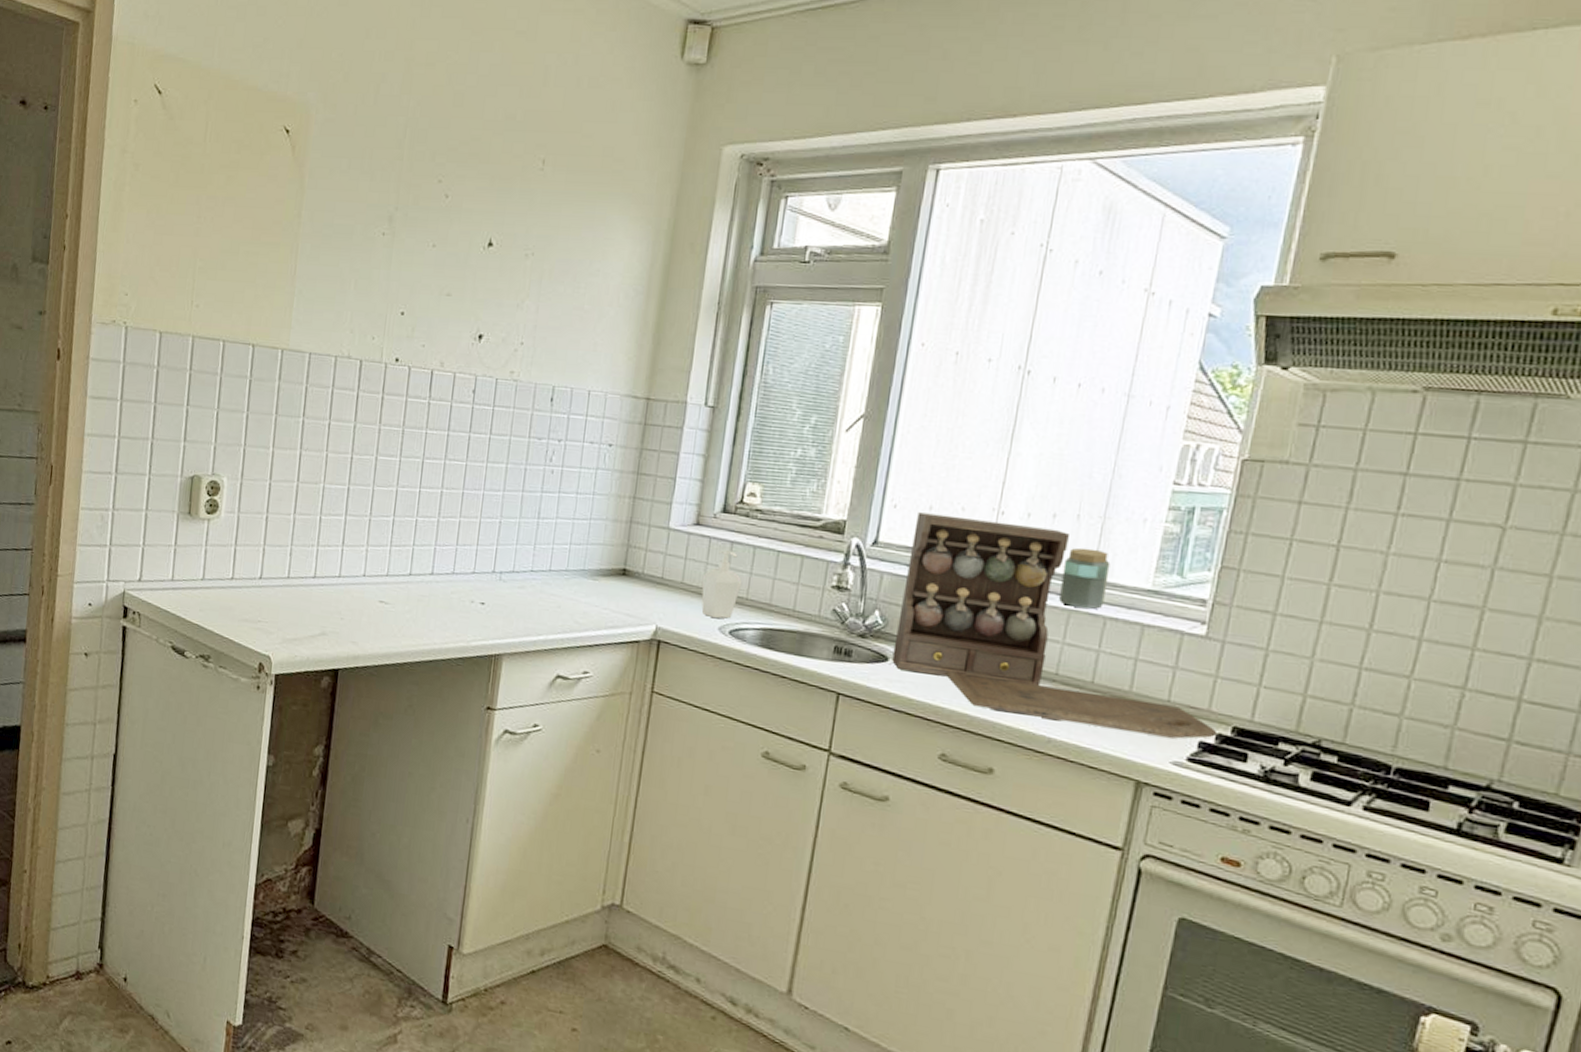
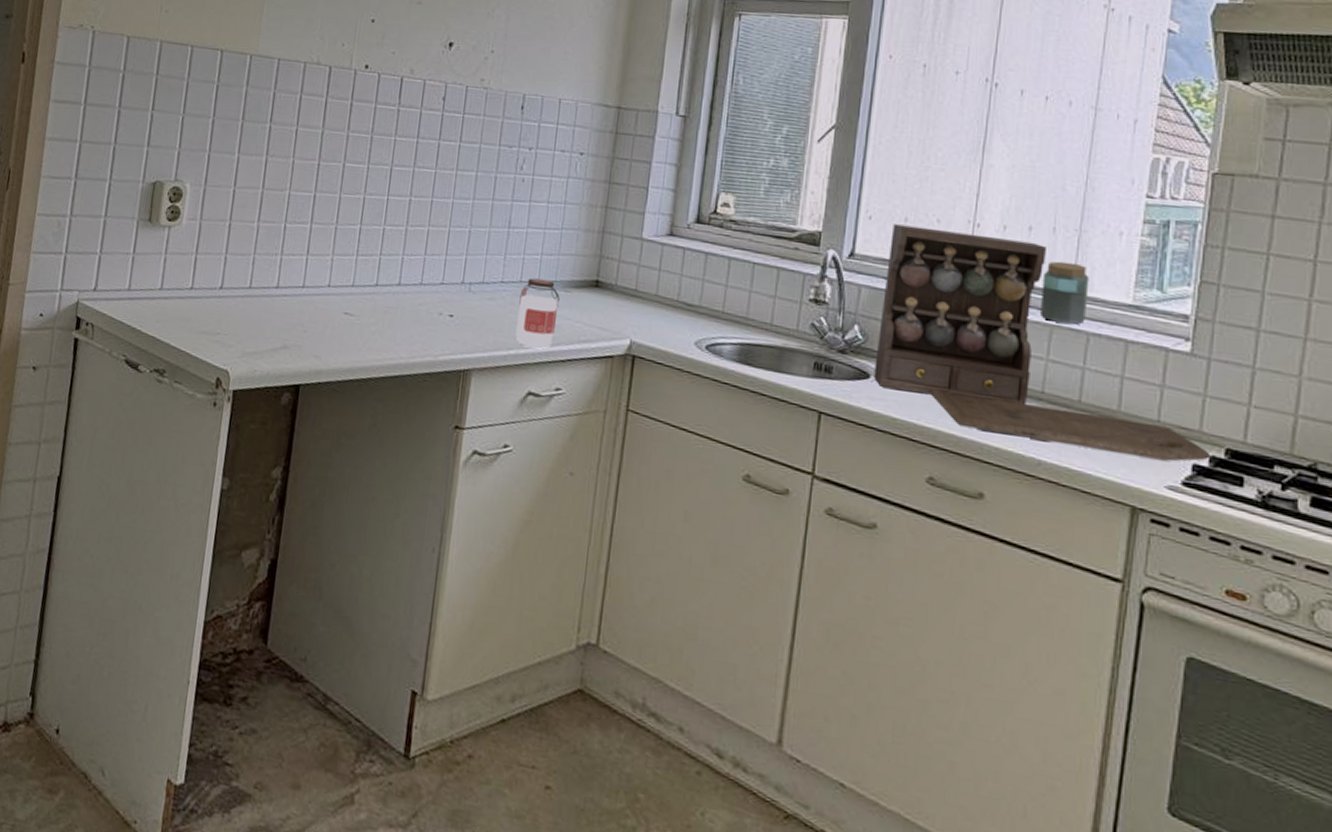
jar: none [545,566,588,635] -> present [515,278,560,349]
soap bottle: present [701,550,742,619] -> none [676,261,718,333]

